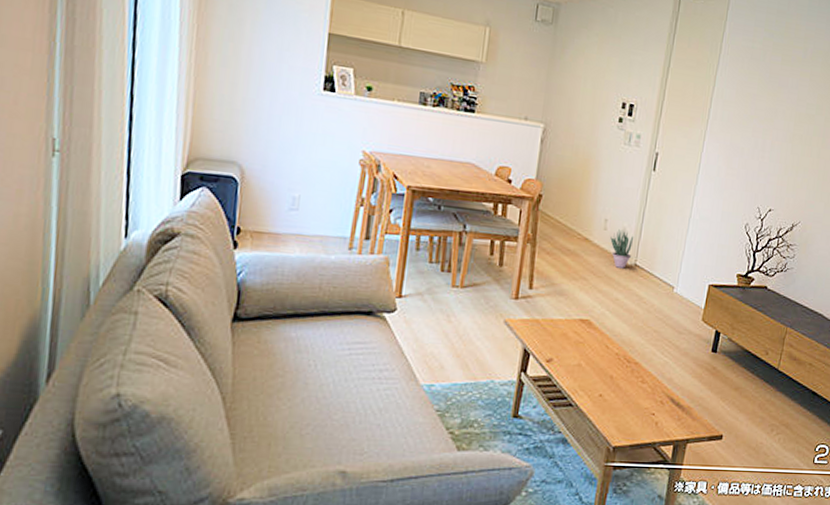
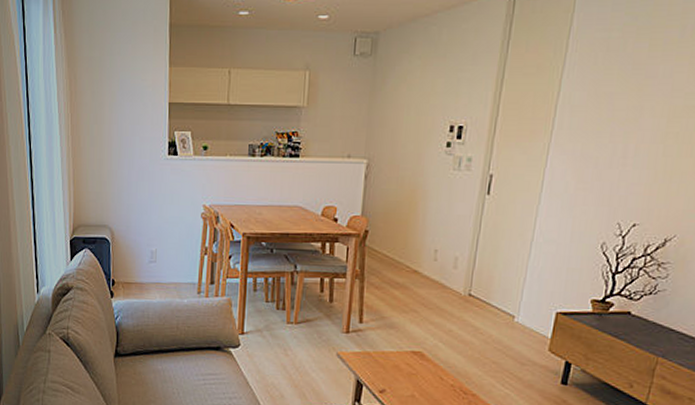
potted plant: present [610,229,633,269] -> none [441,259,466,299]

